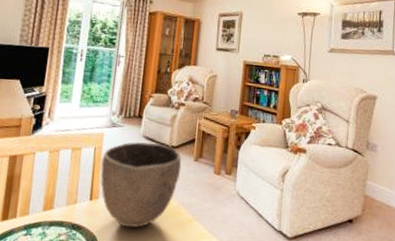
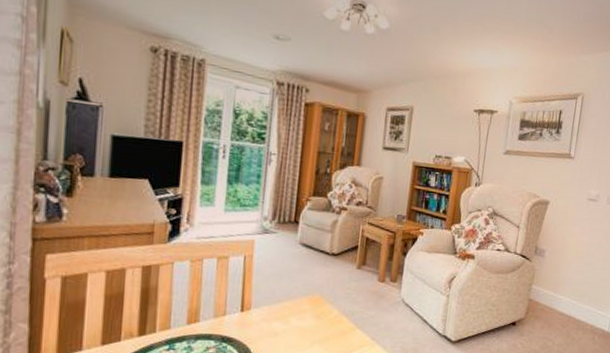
bowl: present [100,142,182,228] -> none [252,249,343,339]

